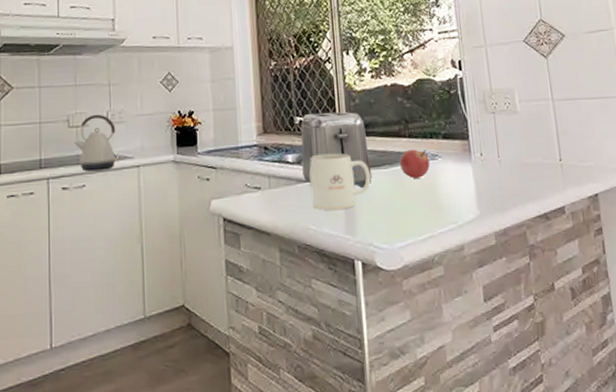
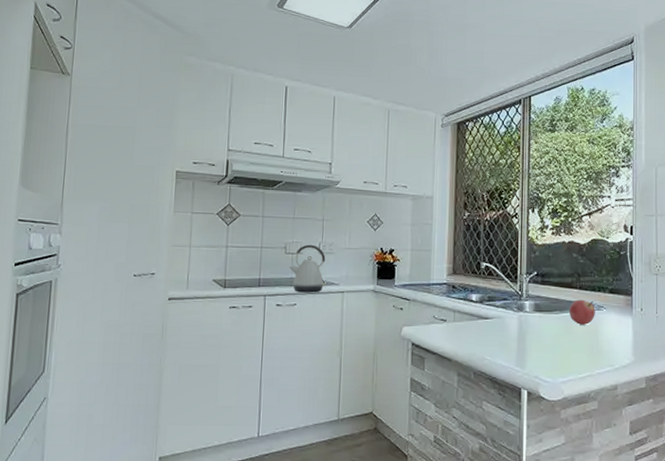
toaster: present [301,112,372,189] -> none [484,261,544,329]
mug: present [309,153,371,211] -> none [489,296,543,346]

